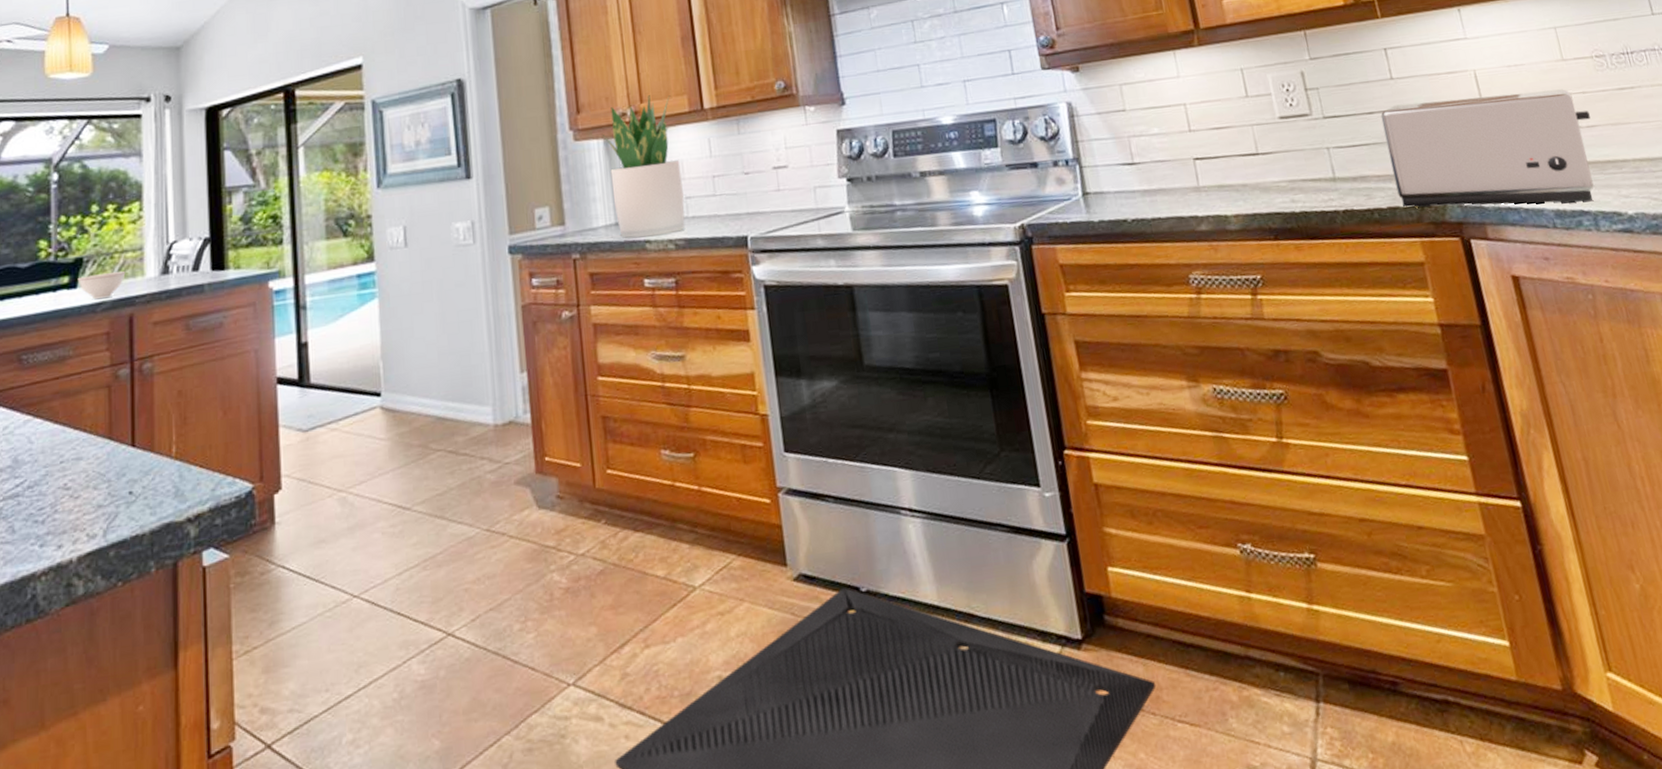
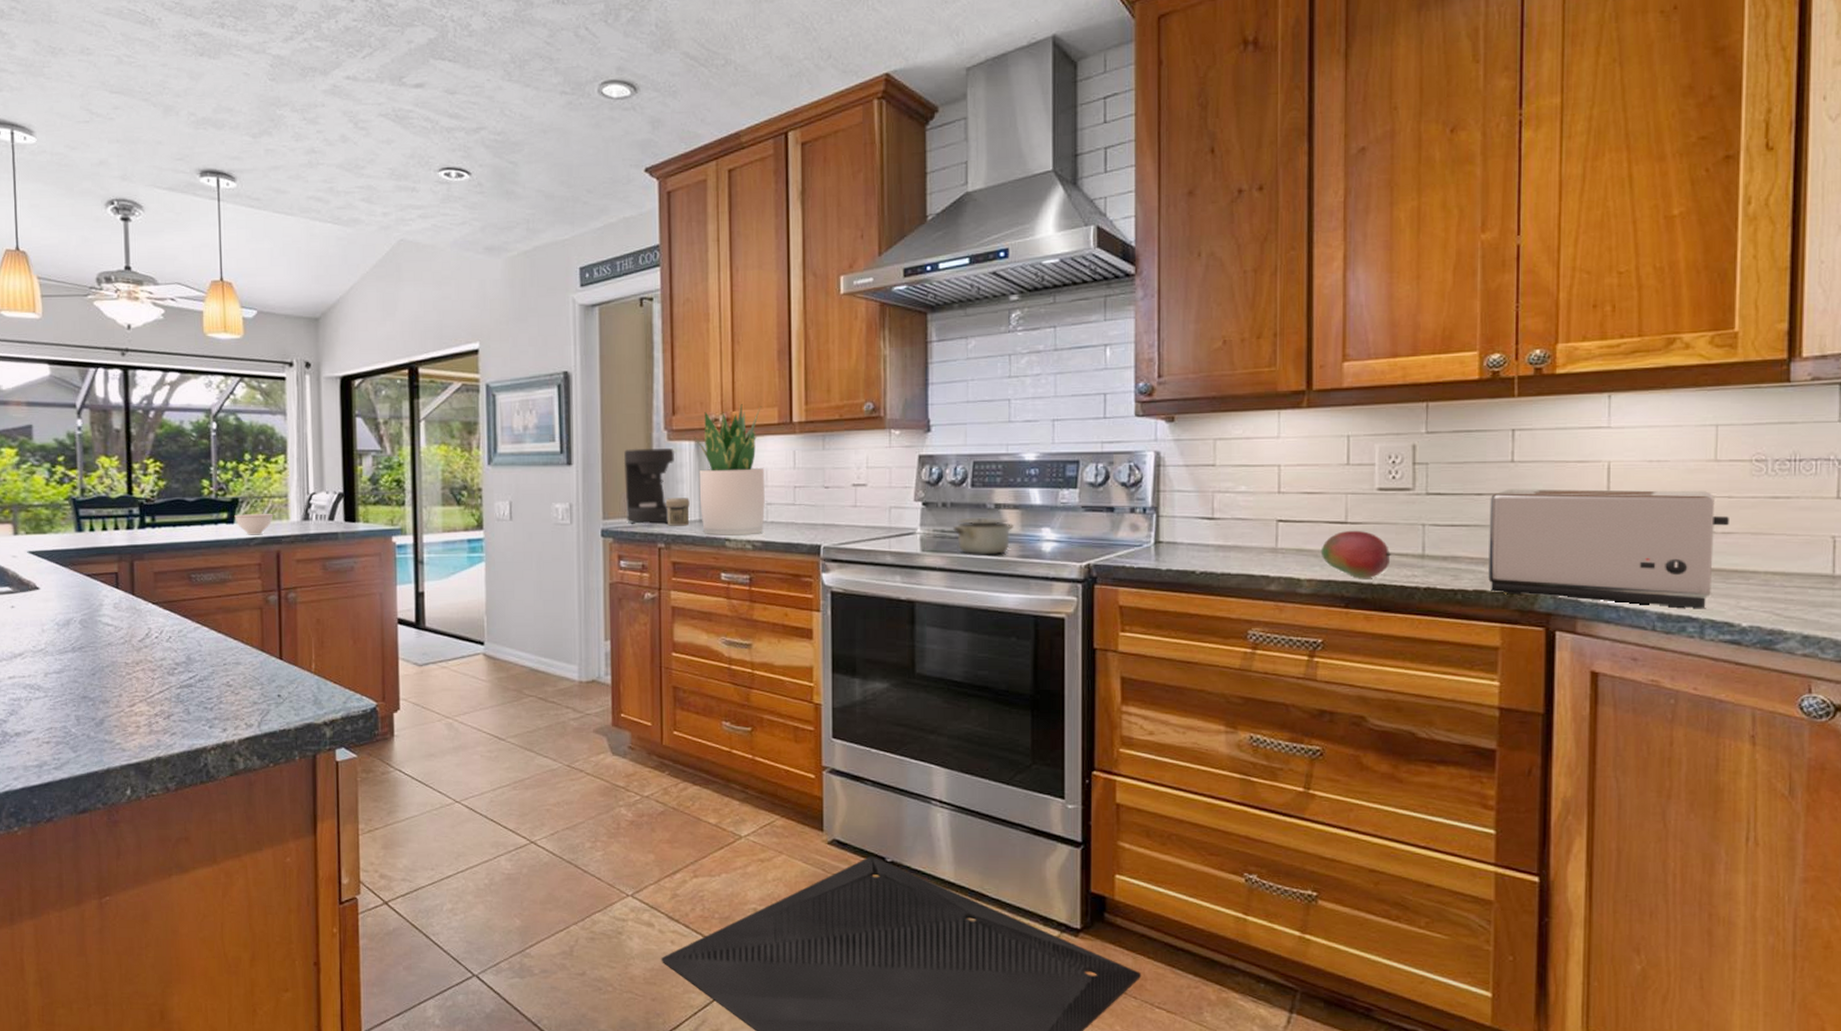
coffee maker: none [527,149,583,236] -> present [623,448,674,525]
jar: none [576,200,605,235] -> present [665,498,690,527]
saucepan: none [881,185,942,228] -> present [953,517,1014,555]
fruit: none [1240,160,1306,208] -> present [1320,530,1391,578]

